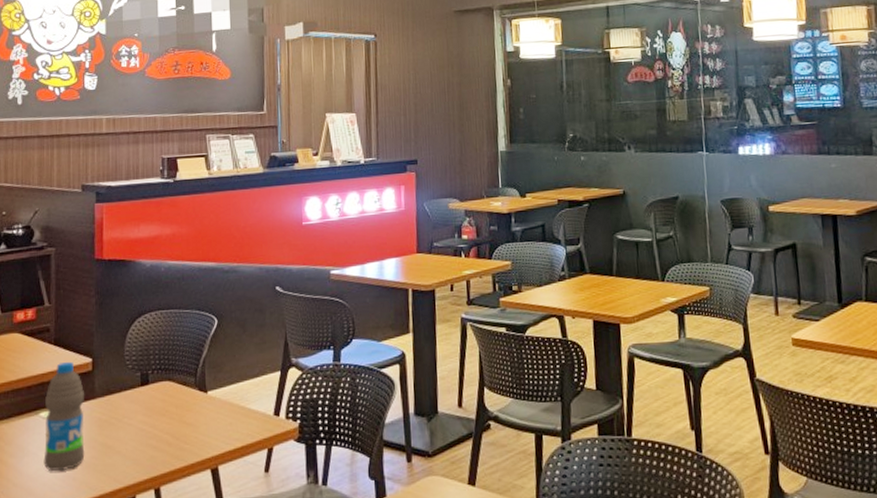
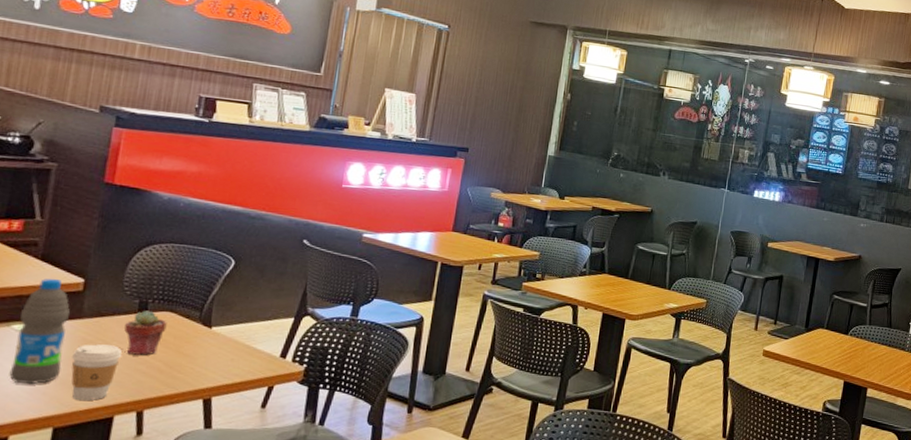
coffee cup: none [92,422,133,483] -> present [71,344,122,401]
potted succulent: none [132,382,168,430] -> present [124,310,167,355]

